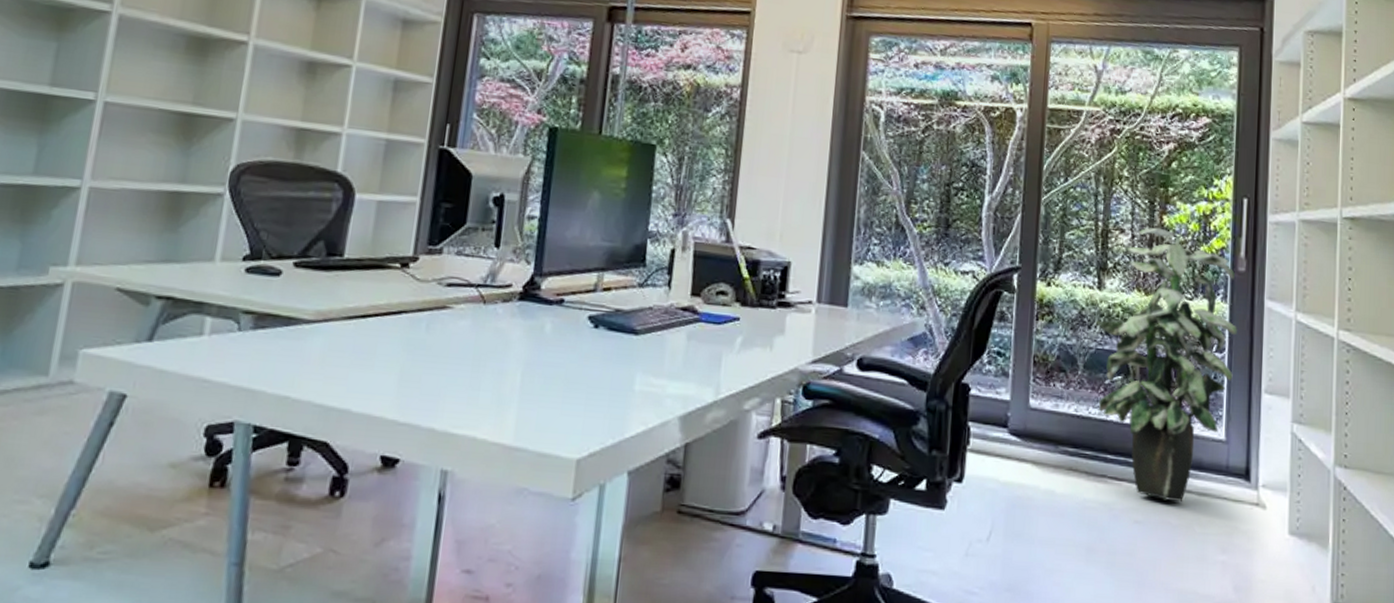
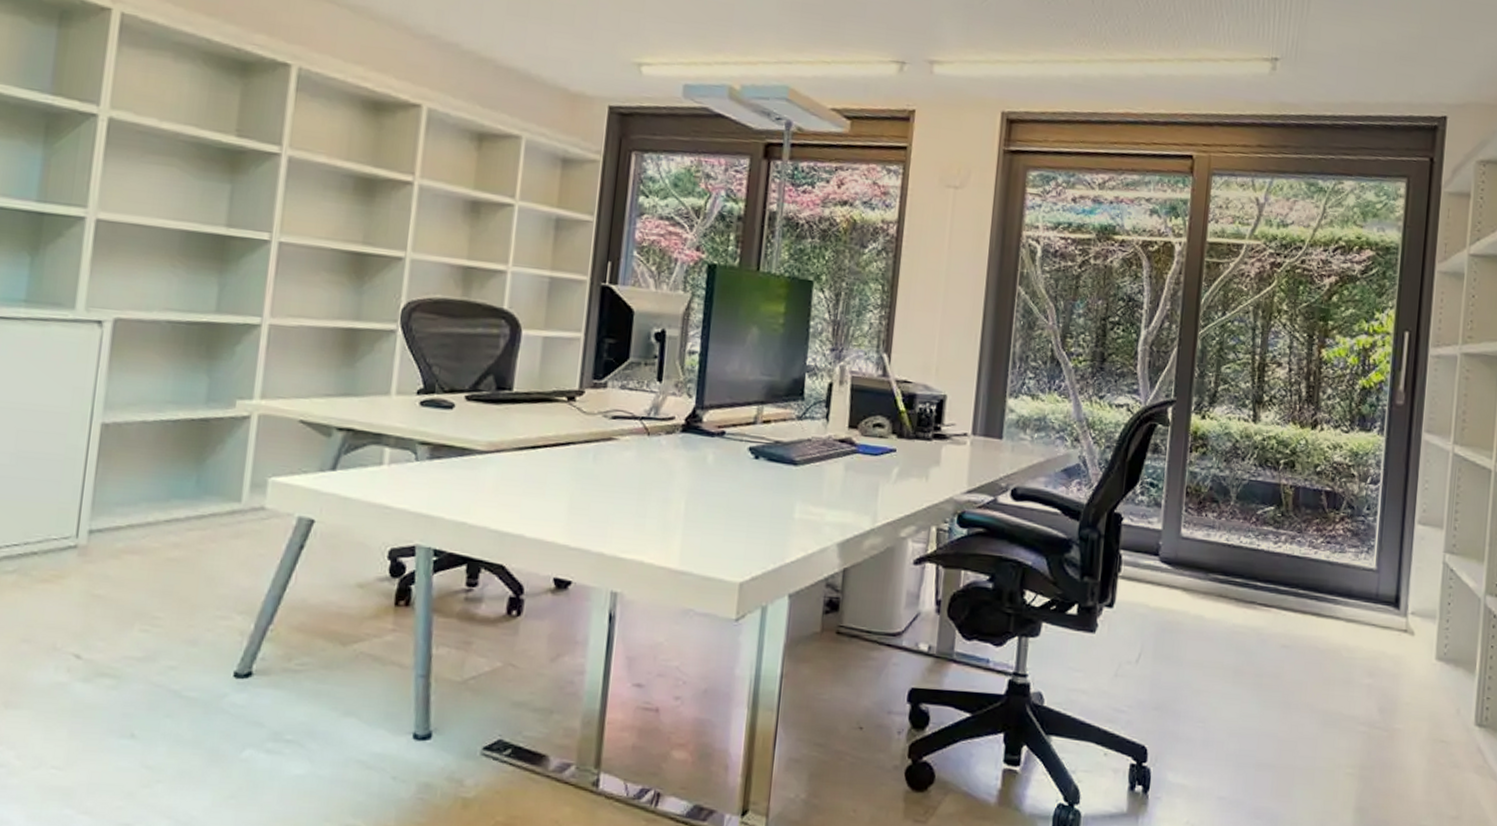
indoor plant: present [1095,227,1237,502] -> none [1249,361,1393,627]

